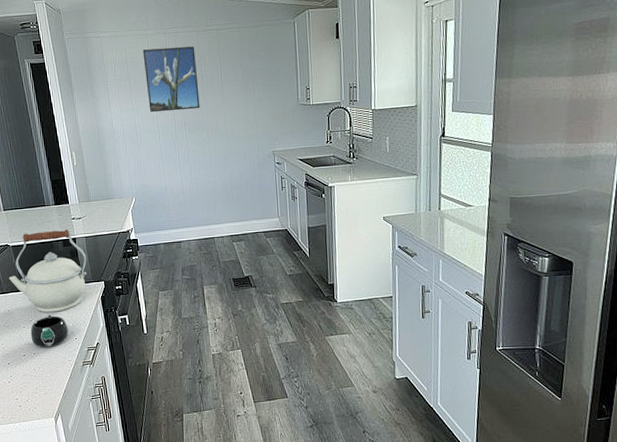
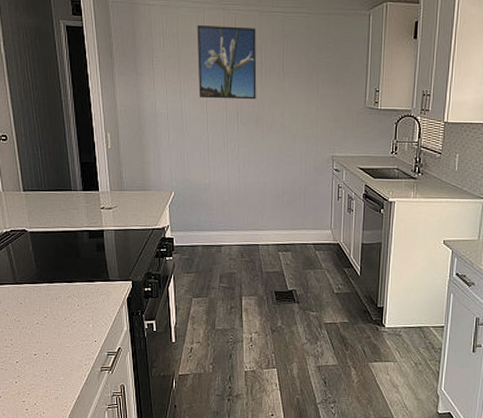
kettle: present [8,229,87,313] -> none [23,219,114,310]
mug: present [30,314,69,347] -> none [44,312,87,348]

